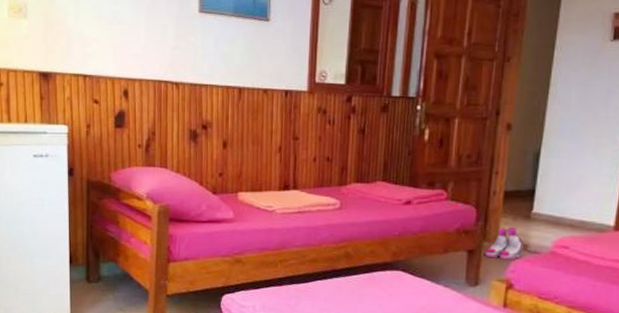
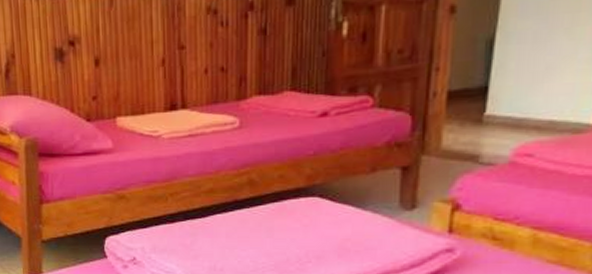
boots: present [484,227,524,260] -> none [423,134,474,176]

